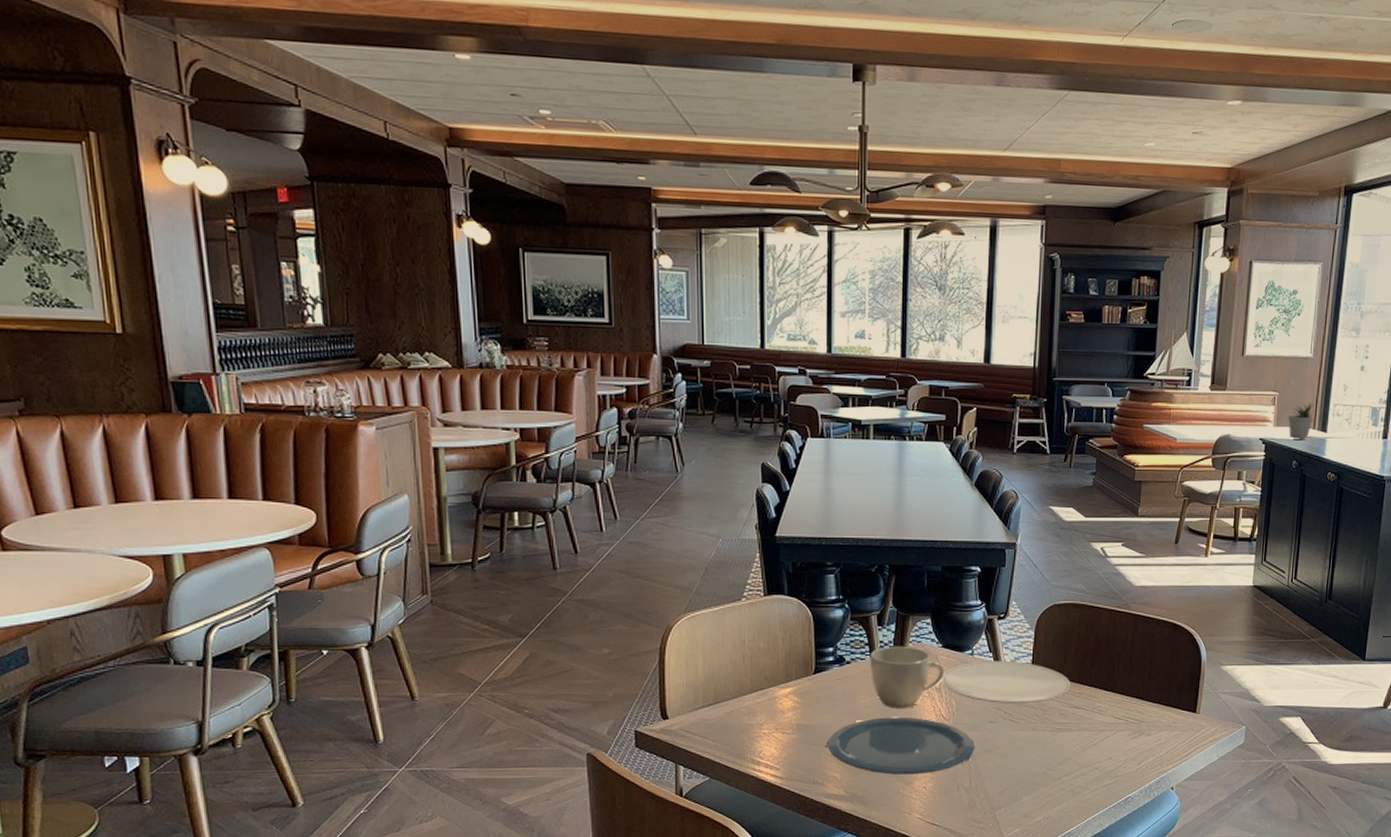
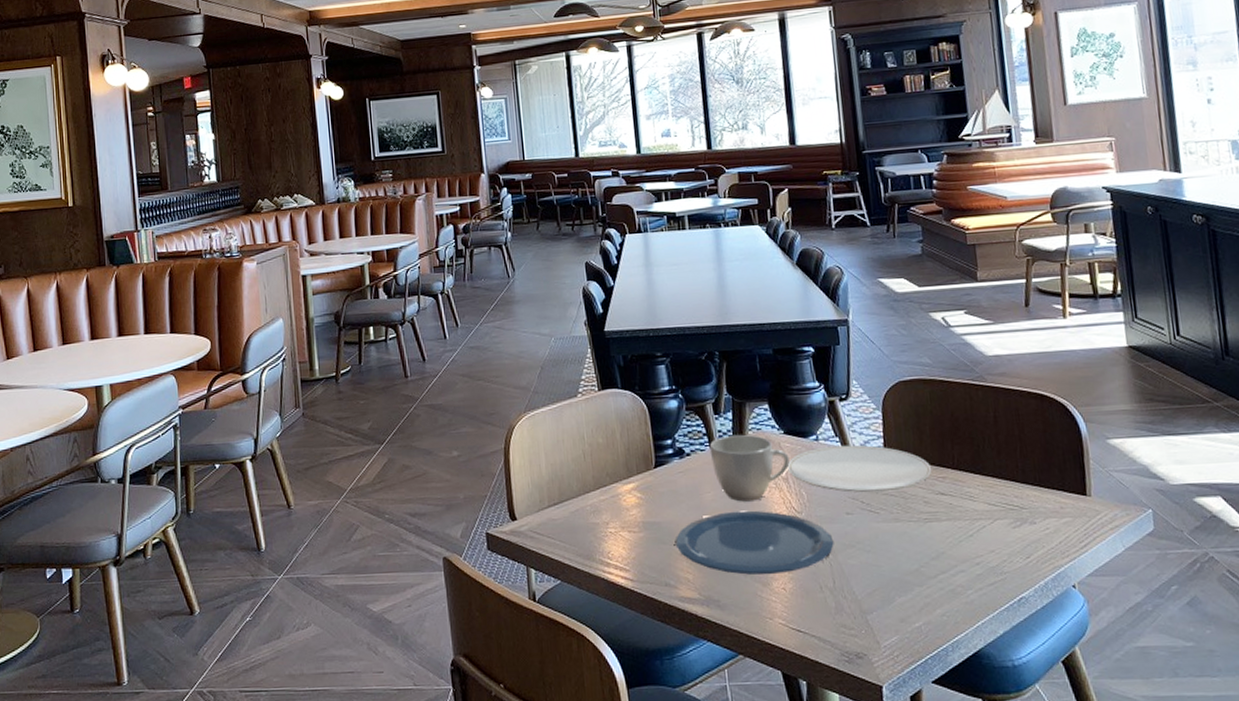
potted plant: present [1288,402,1314,439] -> none [1131,143,1162,184]

